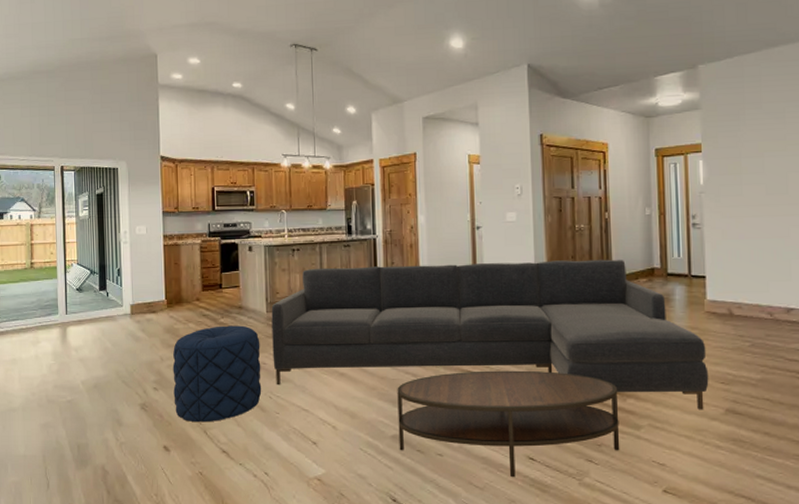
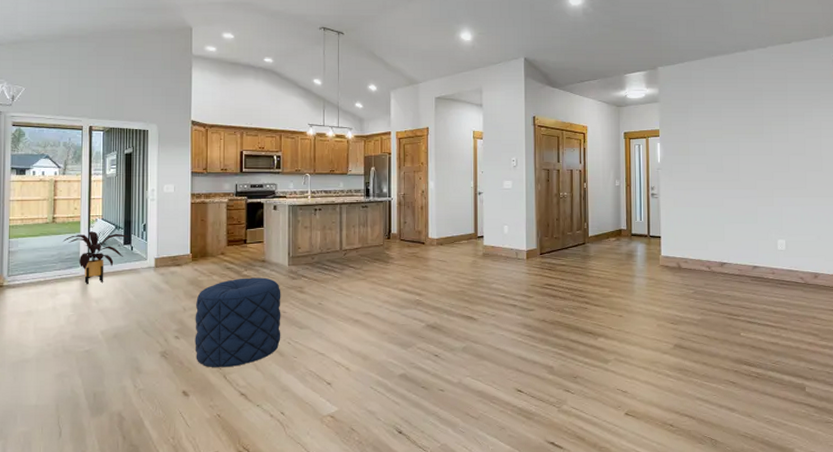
house plant: none [41,276,106,333] -> present [62,231,130,285]
sofa: present [271,259,709,410] -> none [293,222,662,346]
coffee table: present [397,370,620,478] -> none [405,315,592,408]

